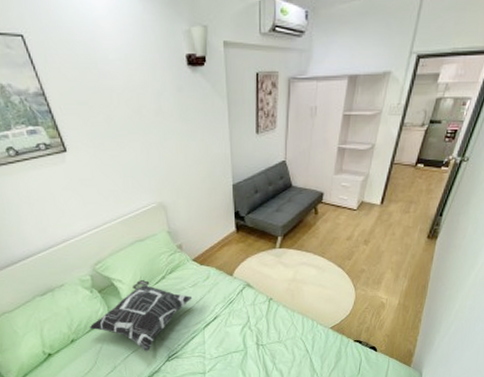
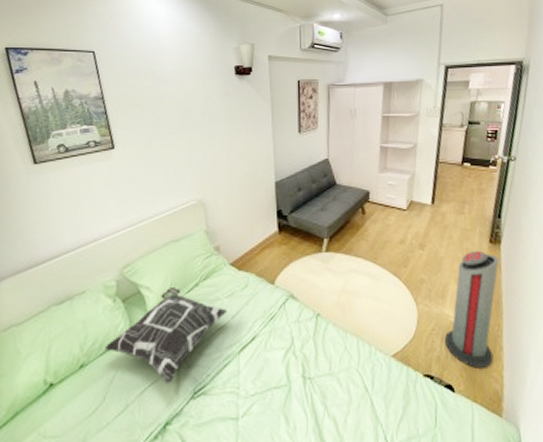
air purifier: none [374,246,433,335] -> present [444,251,499,368]

